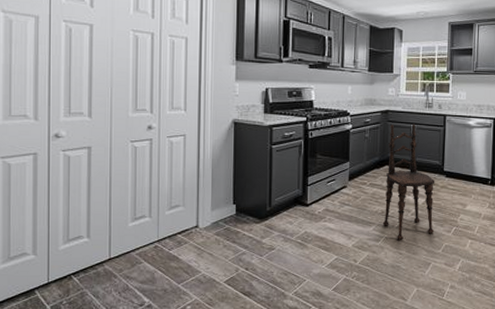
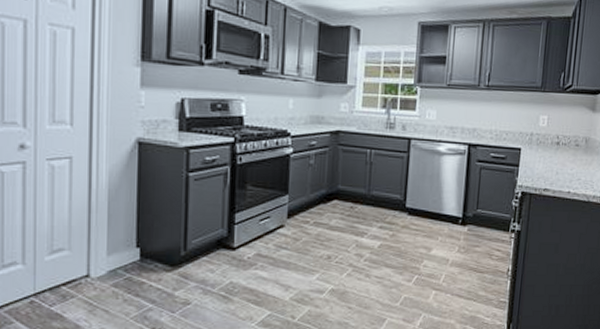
dining chair: present [382,124,435,240] -> none [328,148,395,291]

